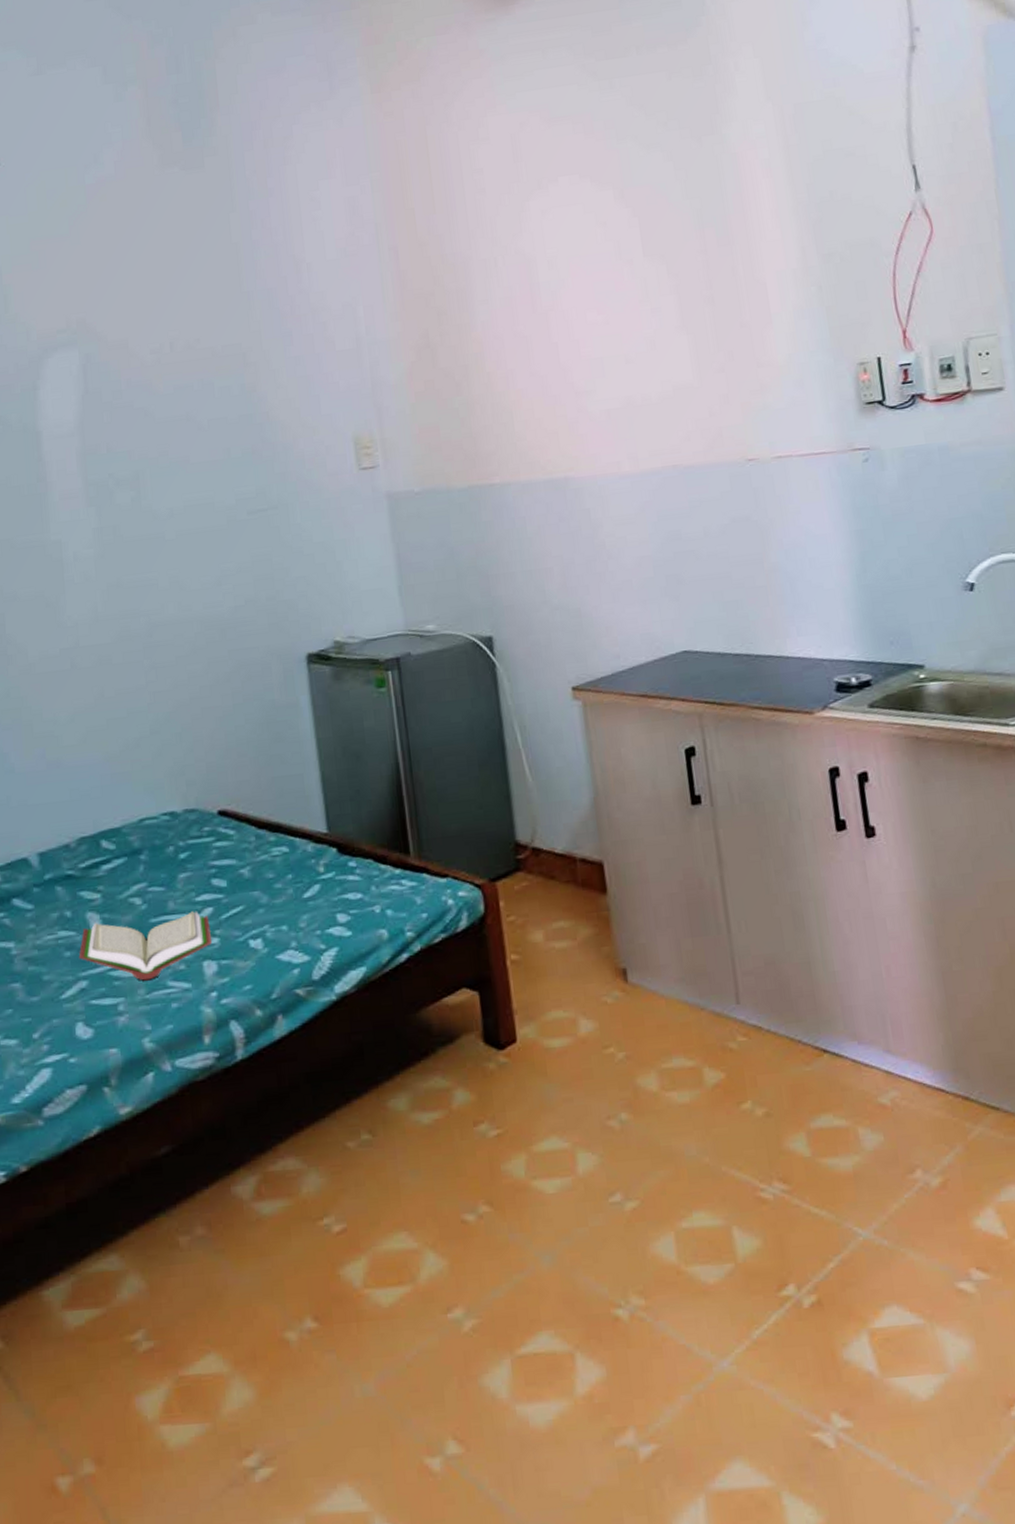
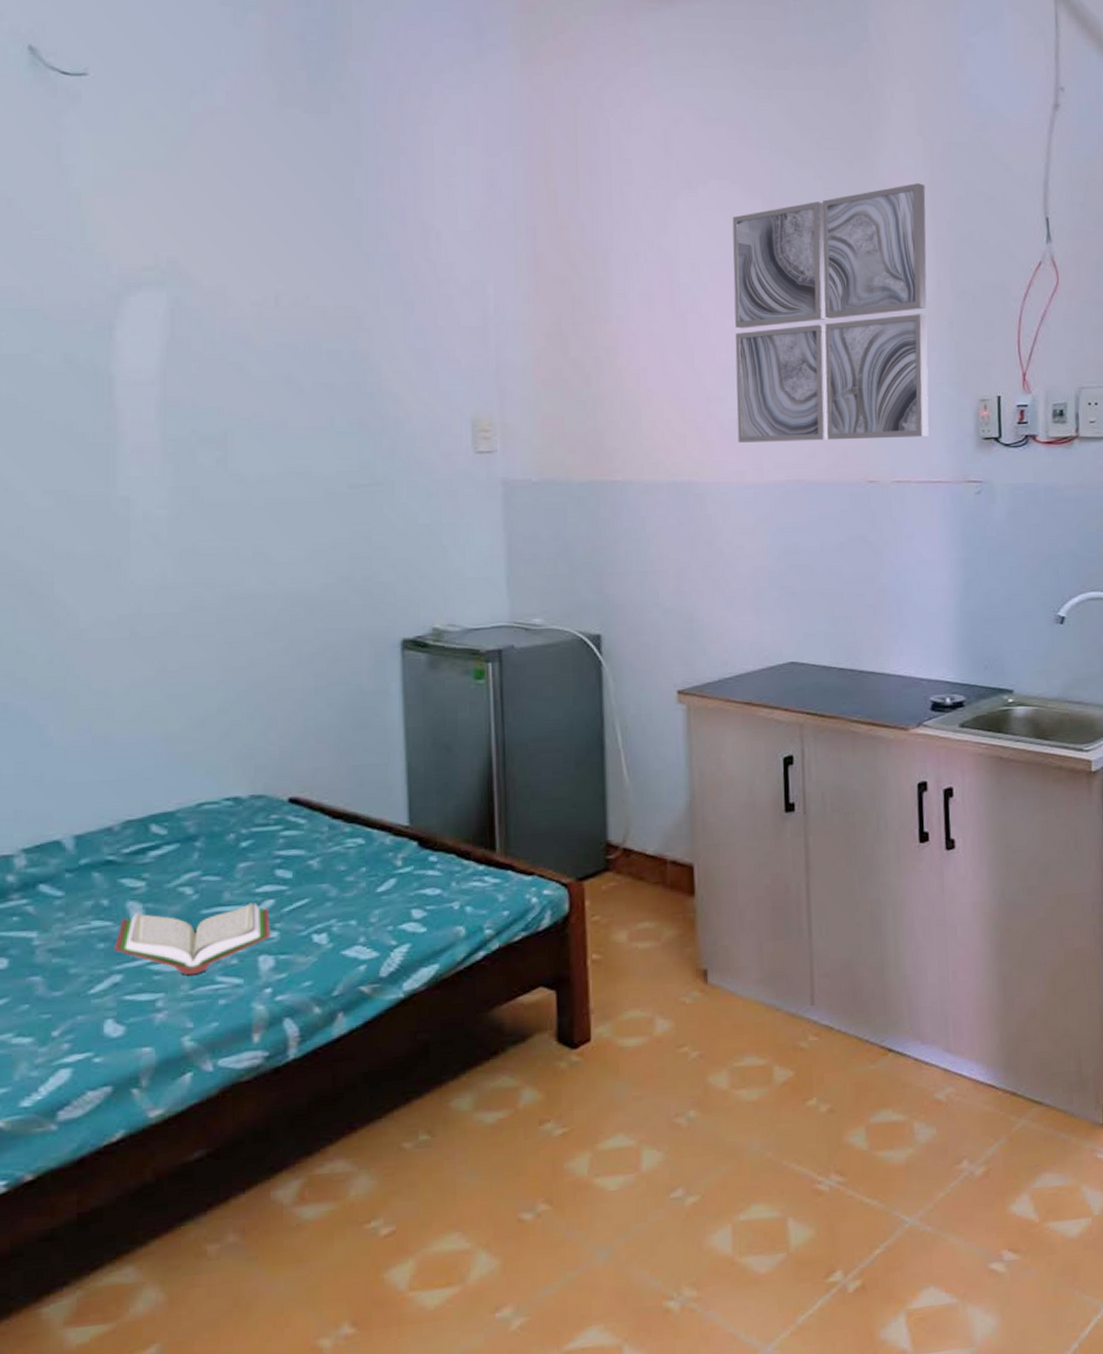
wall art: none [585,149,807,434] -> present [732,183,929,443]

